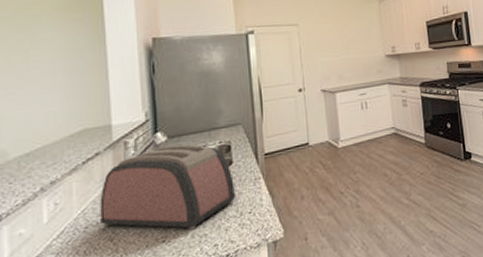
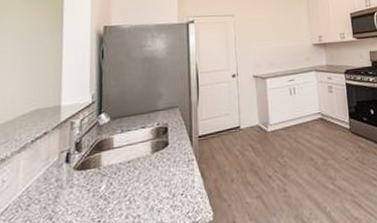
toaster: present [99,144,236,230] -> none [41,125,170,211]

